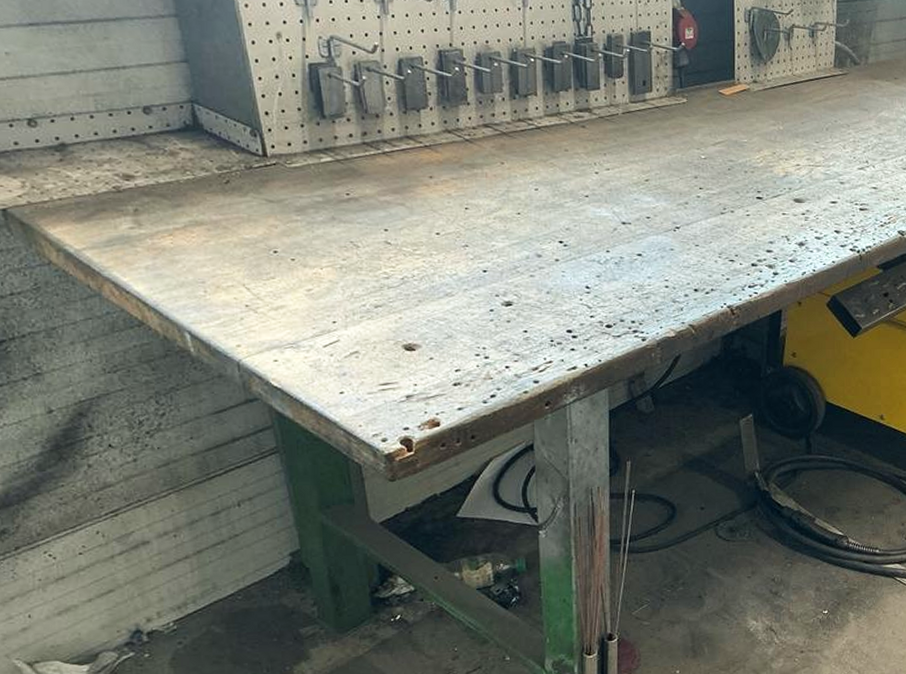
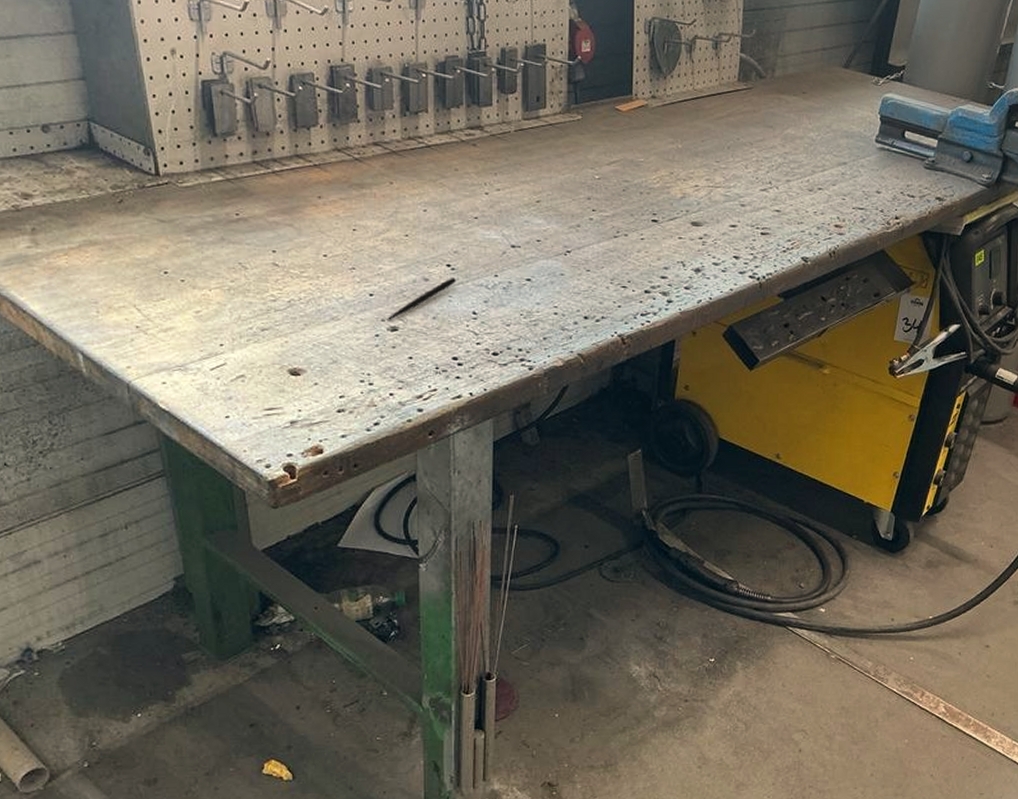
pen: none [501,254,569,295] -> present [387,278,456,320]

